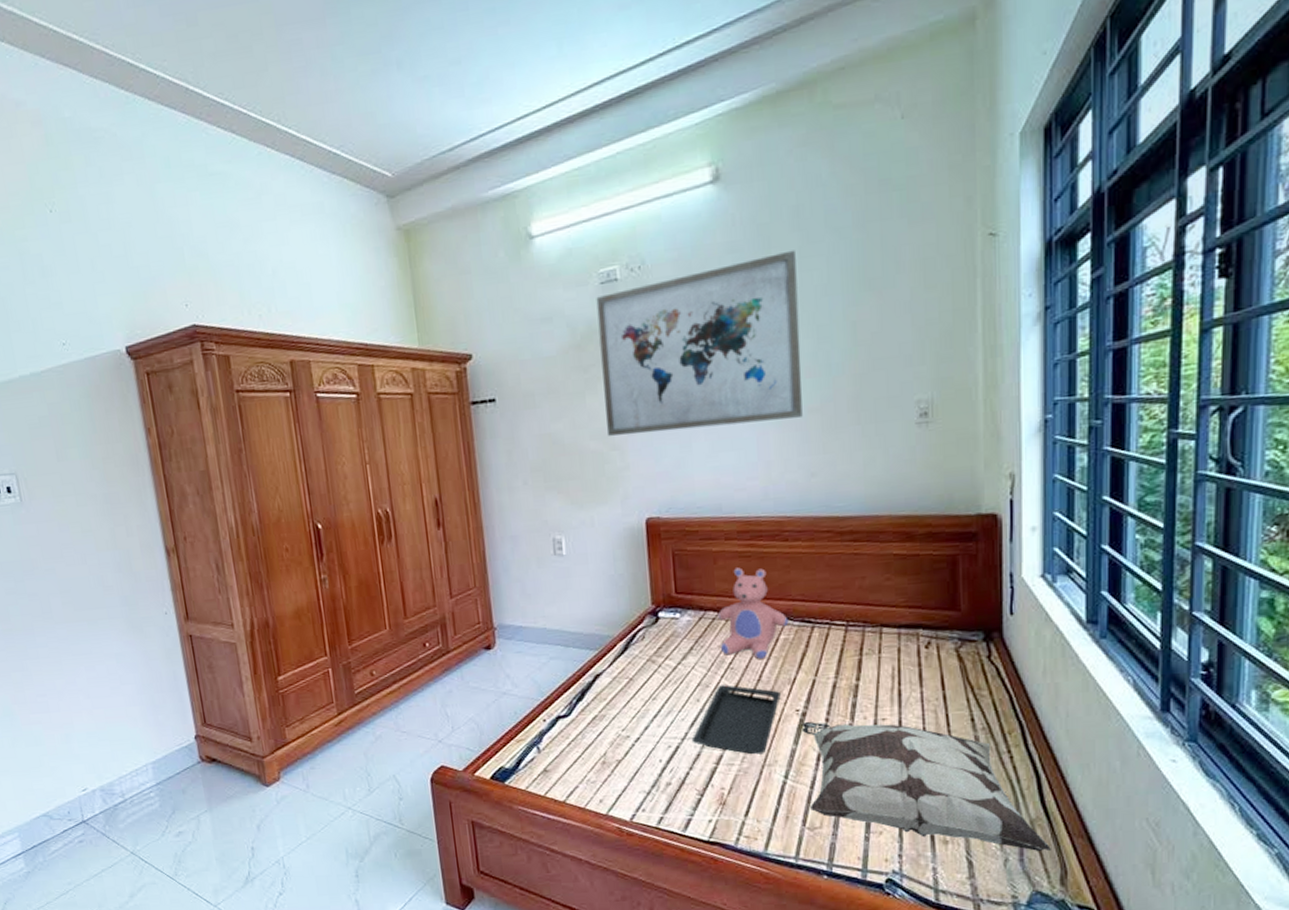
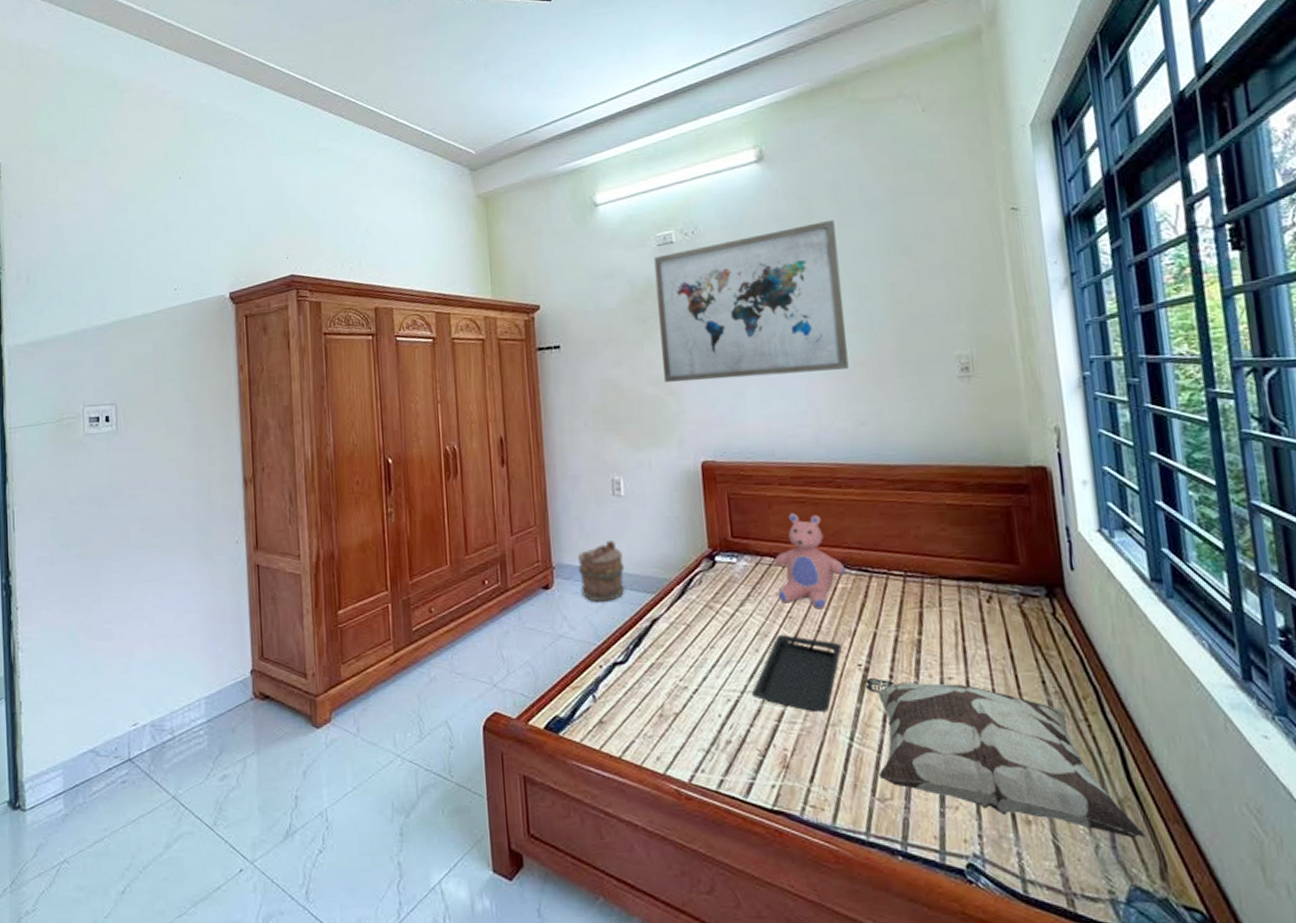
bucket: none [519,600,568,660] -> present [578,541,625,602]

